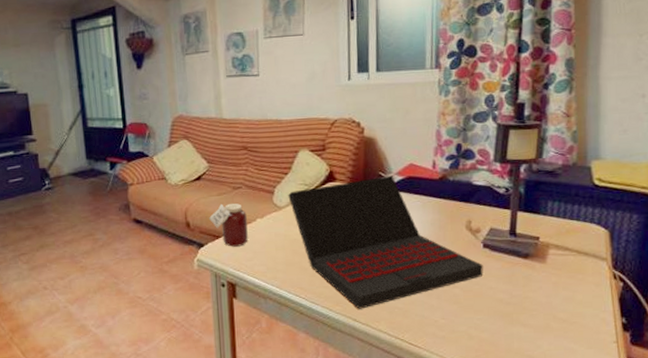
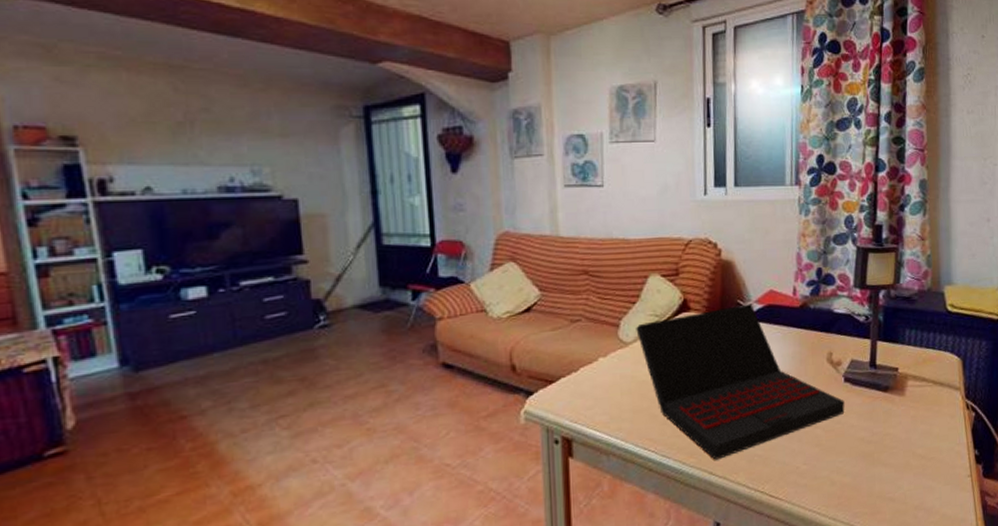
jar: present [208,203,248,247] -> none [539,339,588,394]

